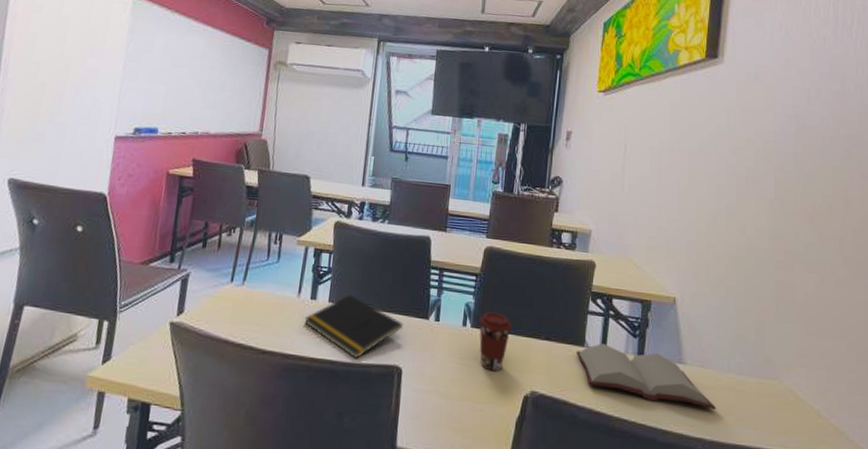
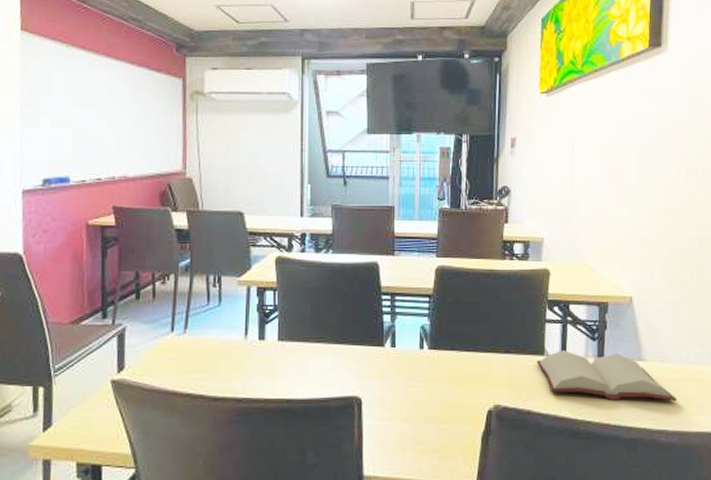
notepad: present [304,295,403,359] -> none [254,331,358,395]
coffee cup: present [478,312,513,372] -> none [435,332,471,391]

